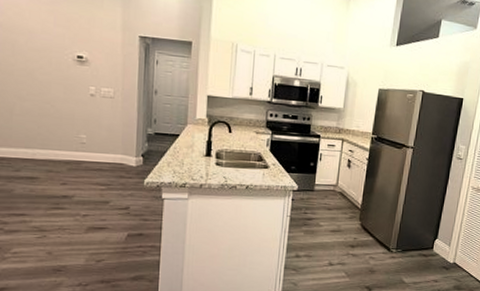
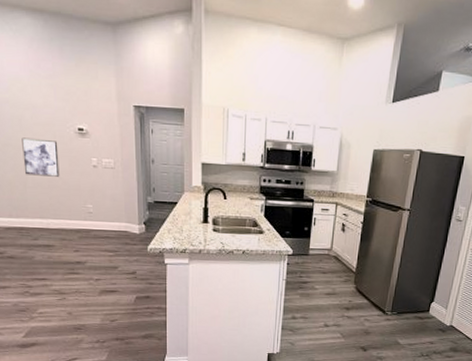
wall art: none [12,62,53,105] -> present [22,137,60,177]

